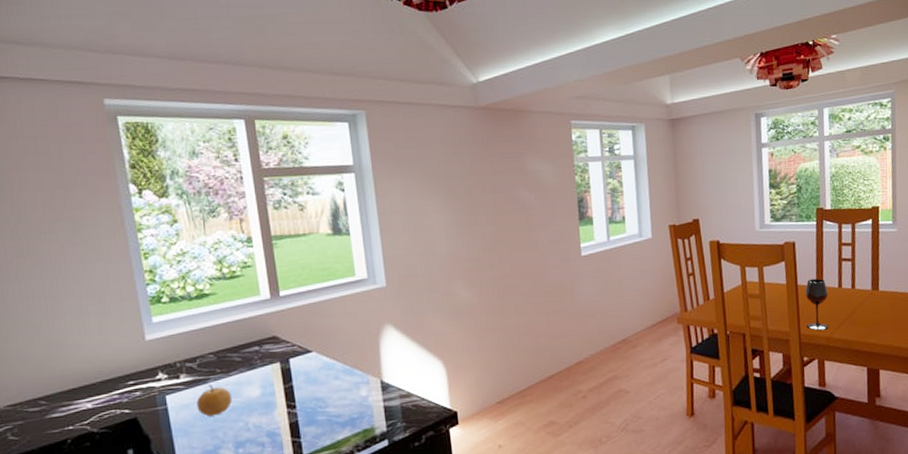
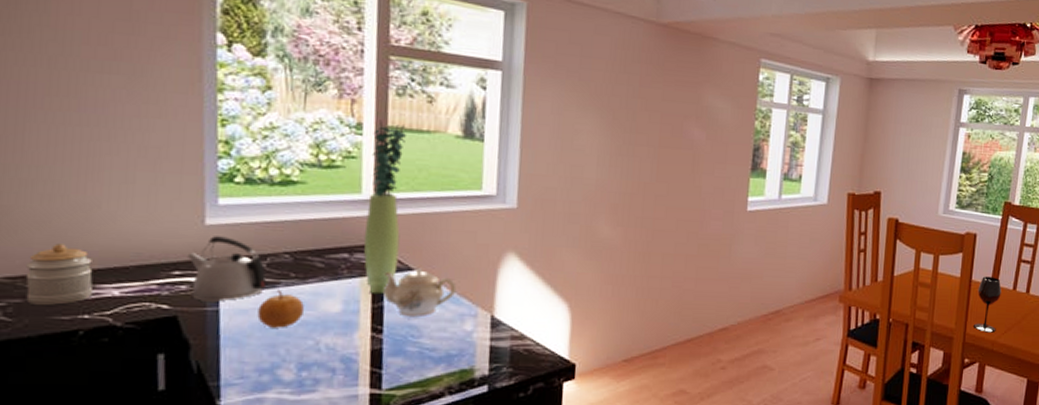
jar: none [21,372,73,425] -> present [25,243,94,307]
kettle: none [136,347,199,404] -> present [186,236,266,303]
vase: none [261,231,299,377] -> present [363,120,406,295]
teapot: none [288,349,349,393] -> present [383,268,457,318]

